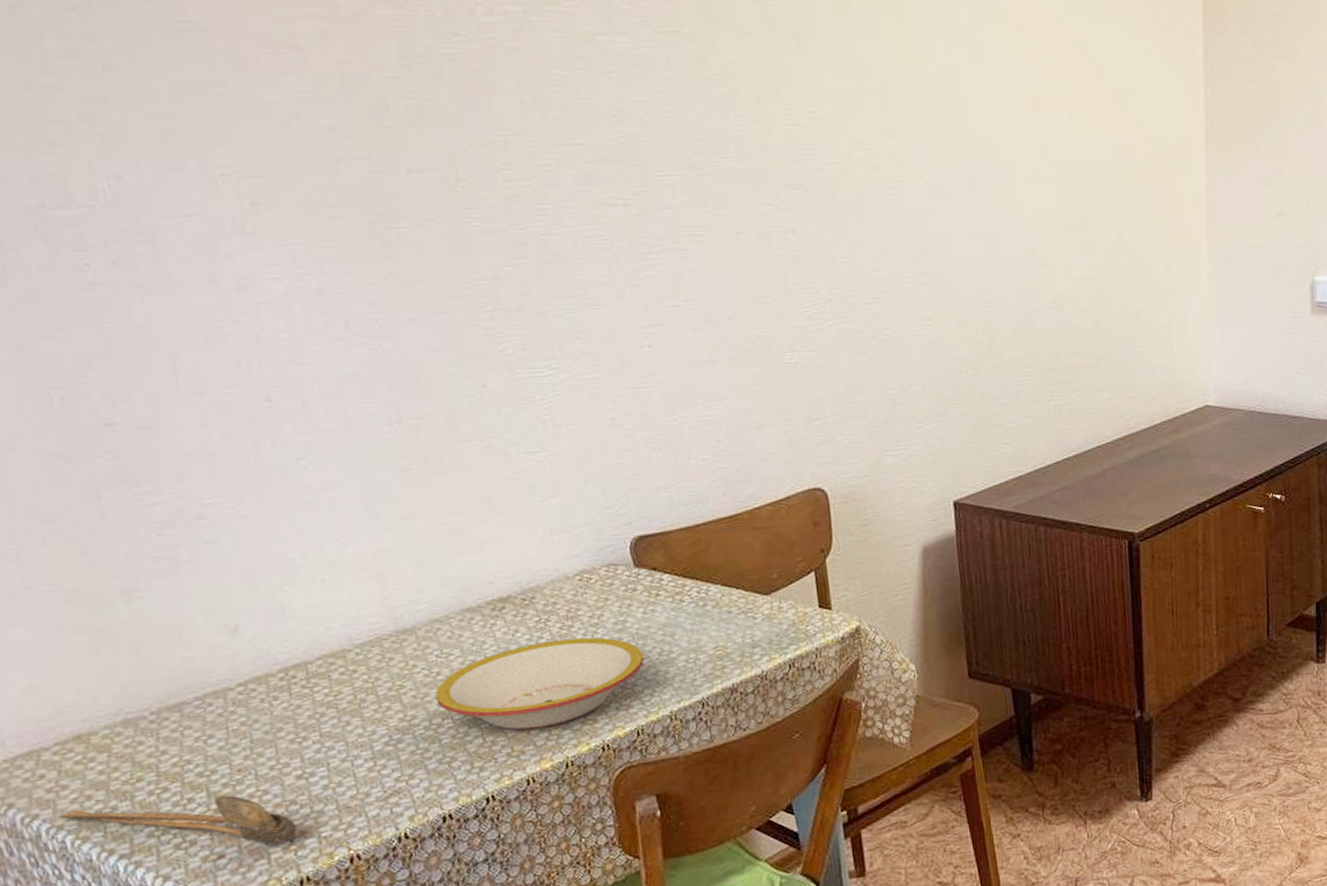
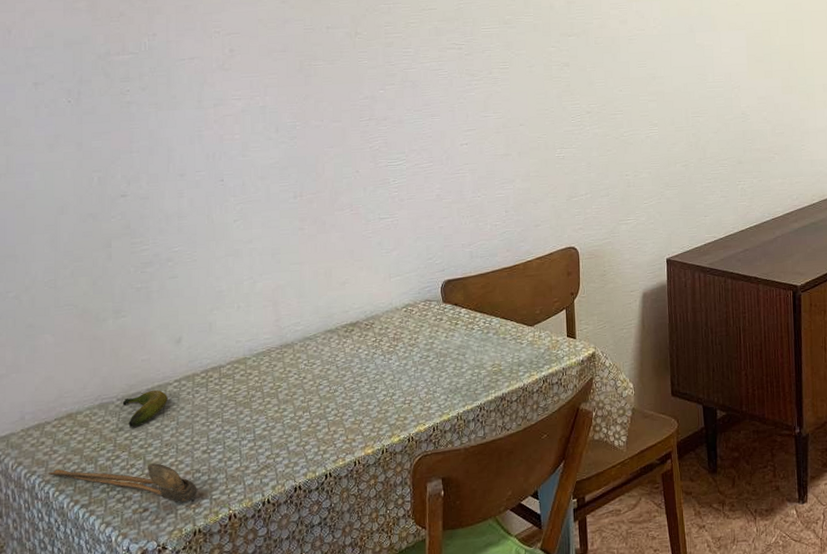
banana: none [159,697,231,751] -> present [122,389,168,428]
bowl: present [435,637,645,731] -> none [300,354,443,423]

